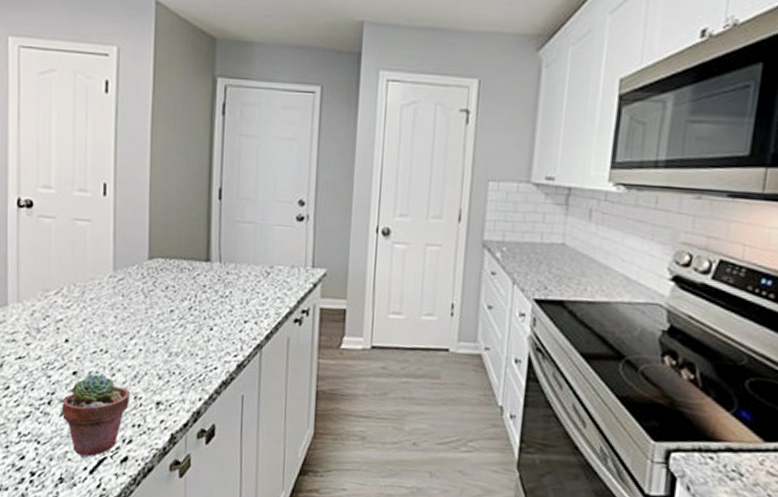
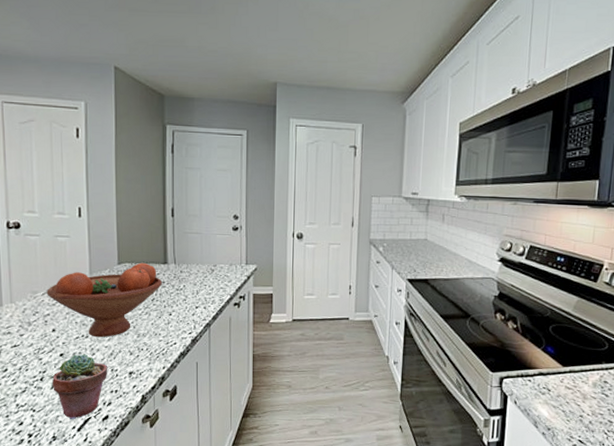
fruit bowl: none [61,258,204,355] -> present [47,262,163,338]

